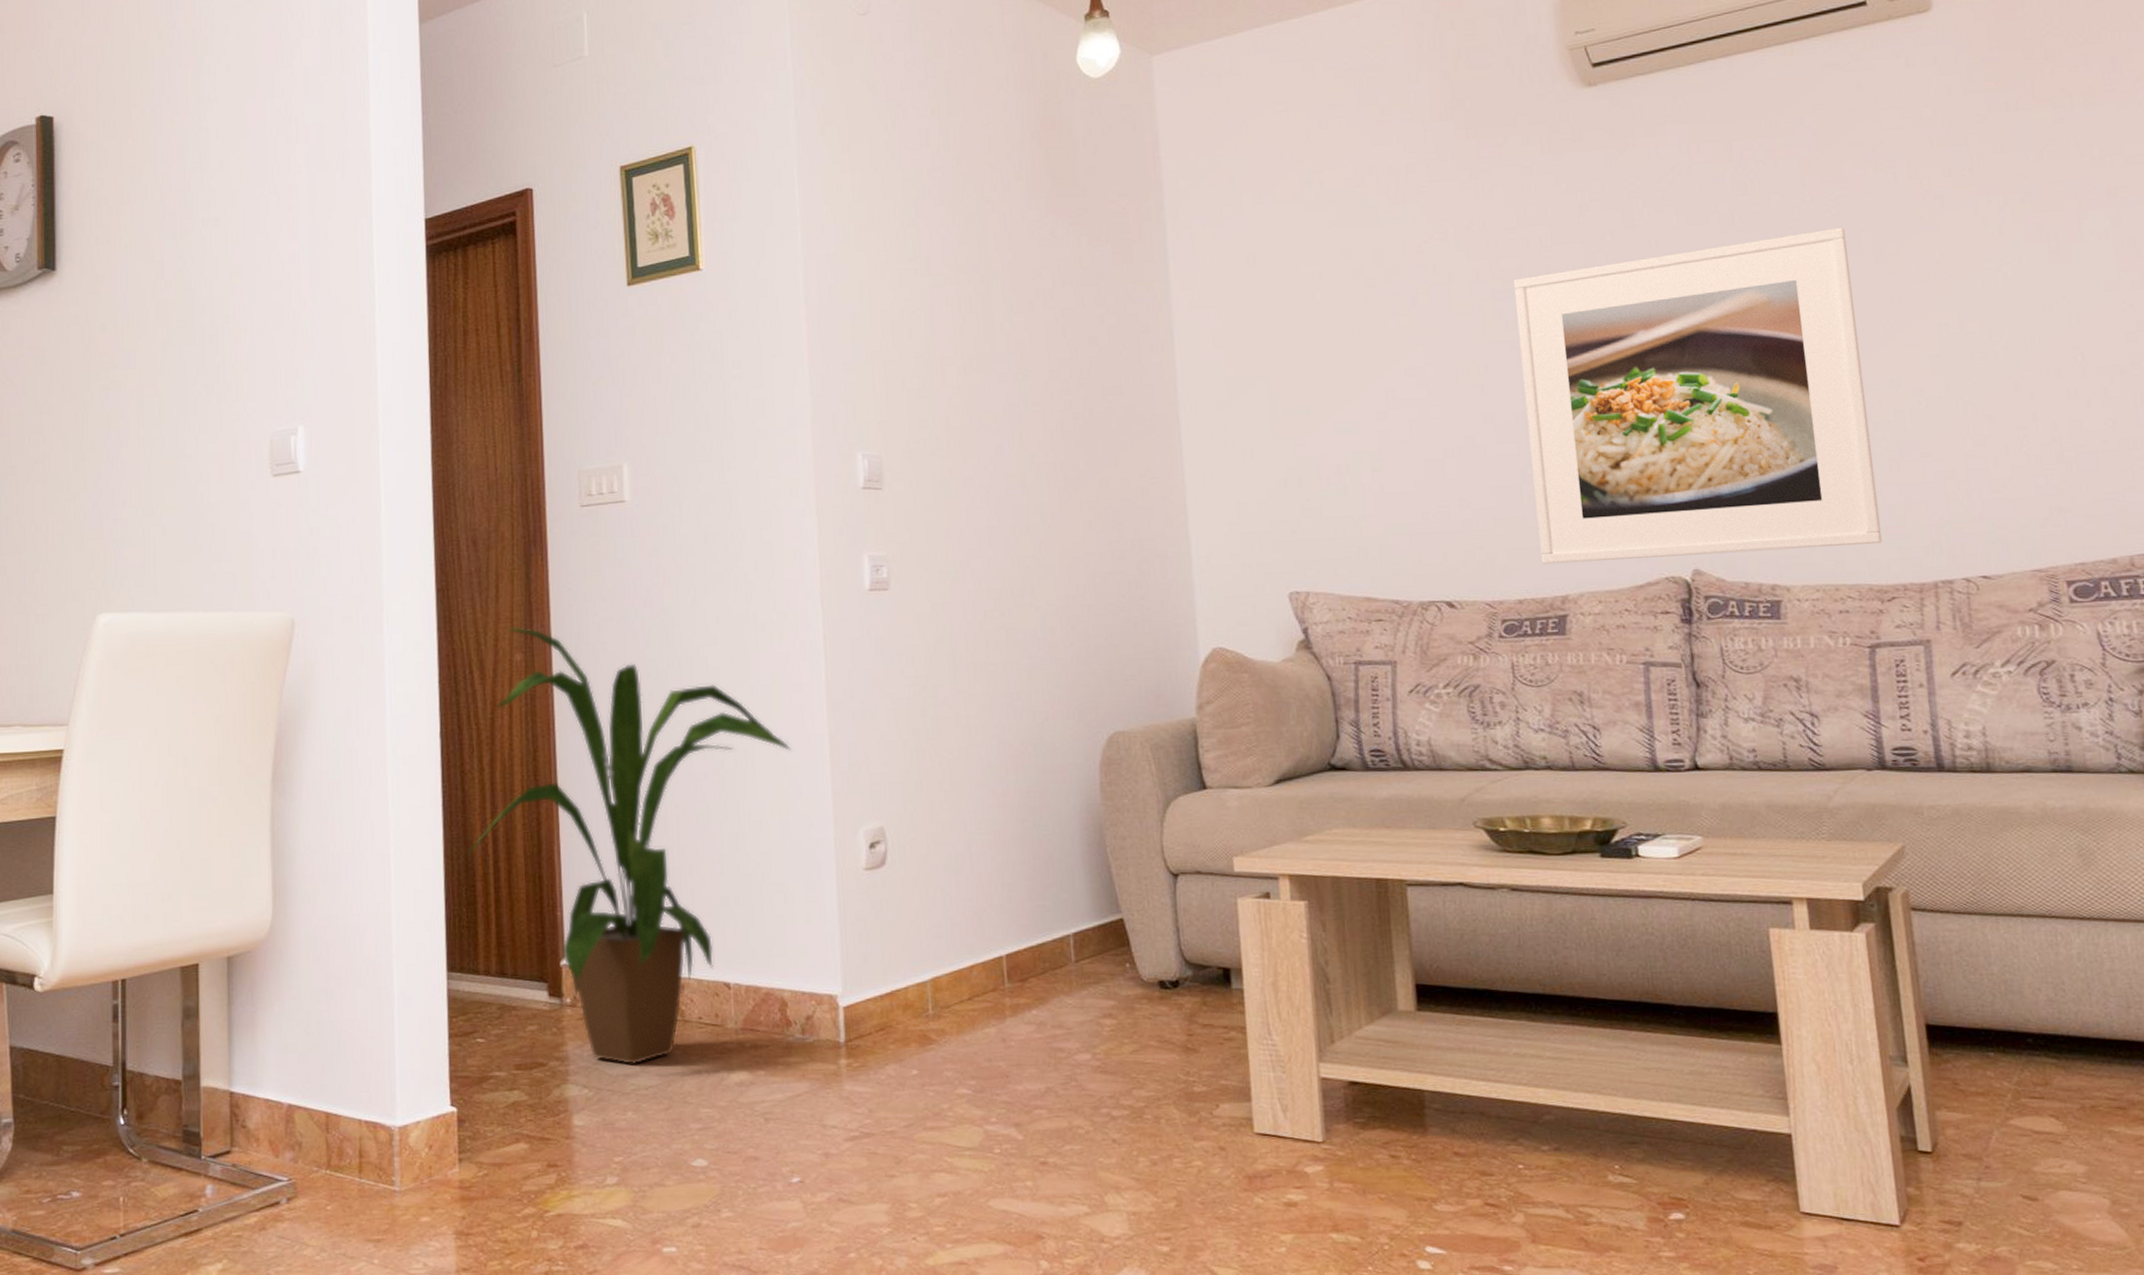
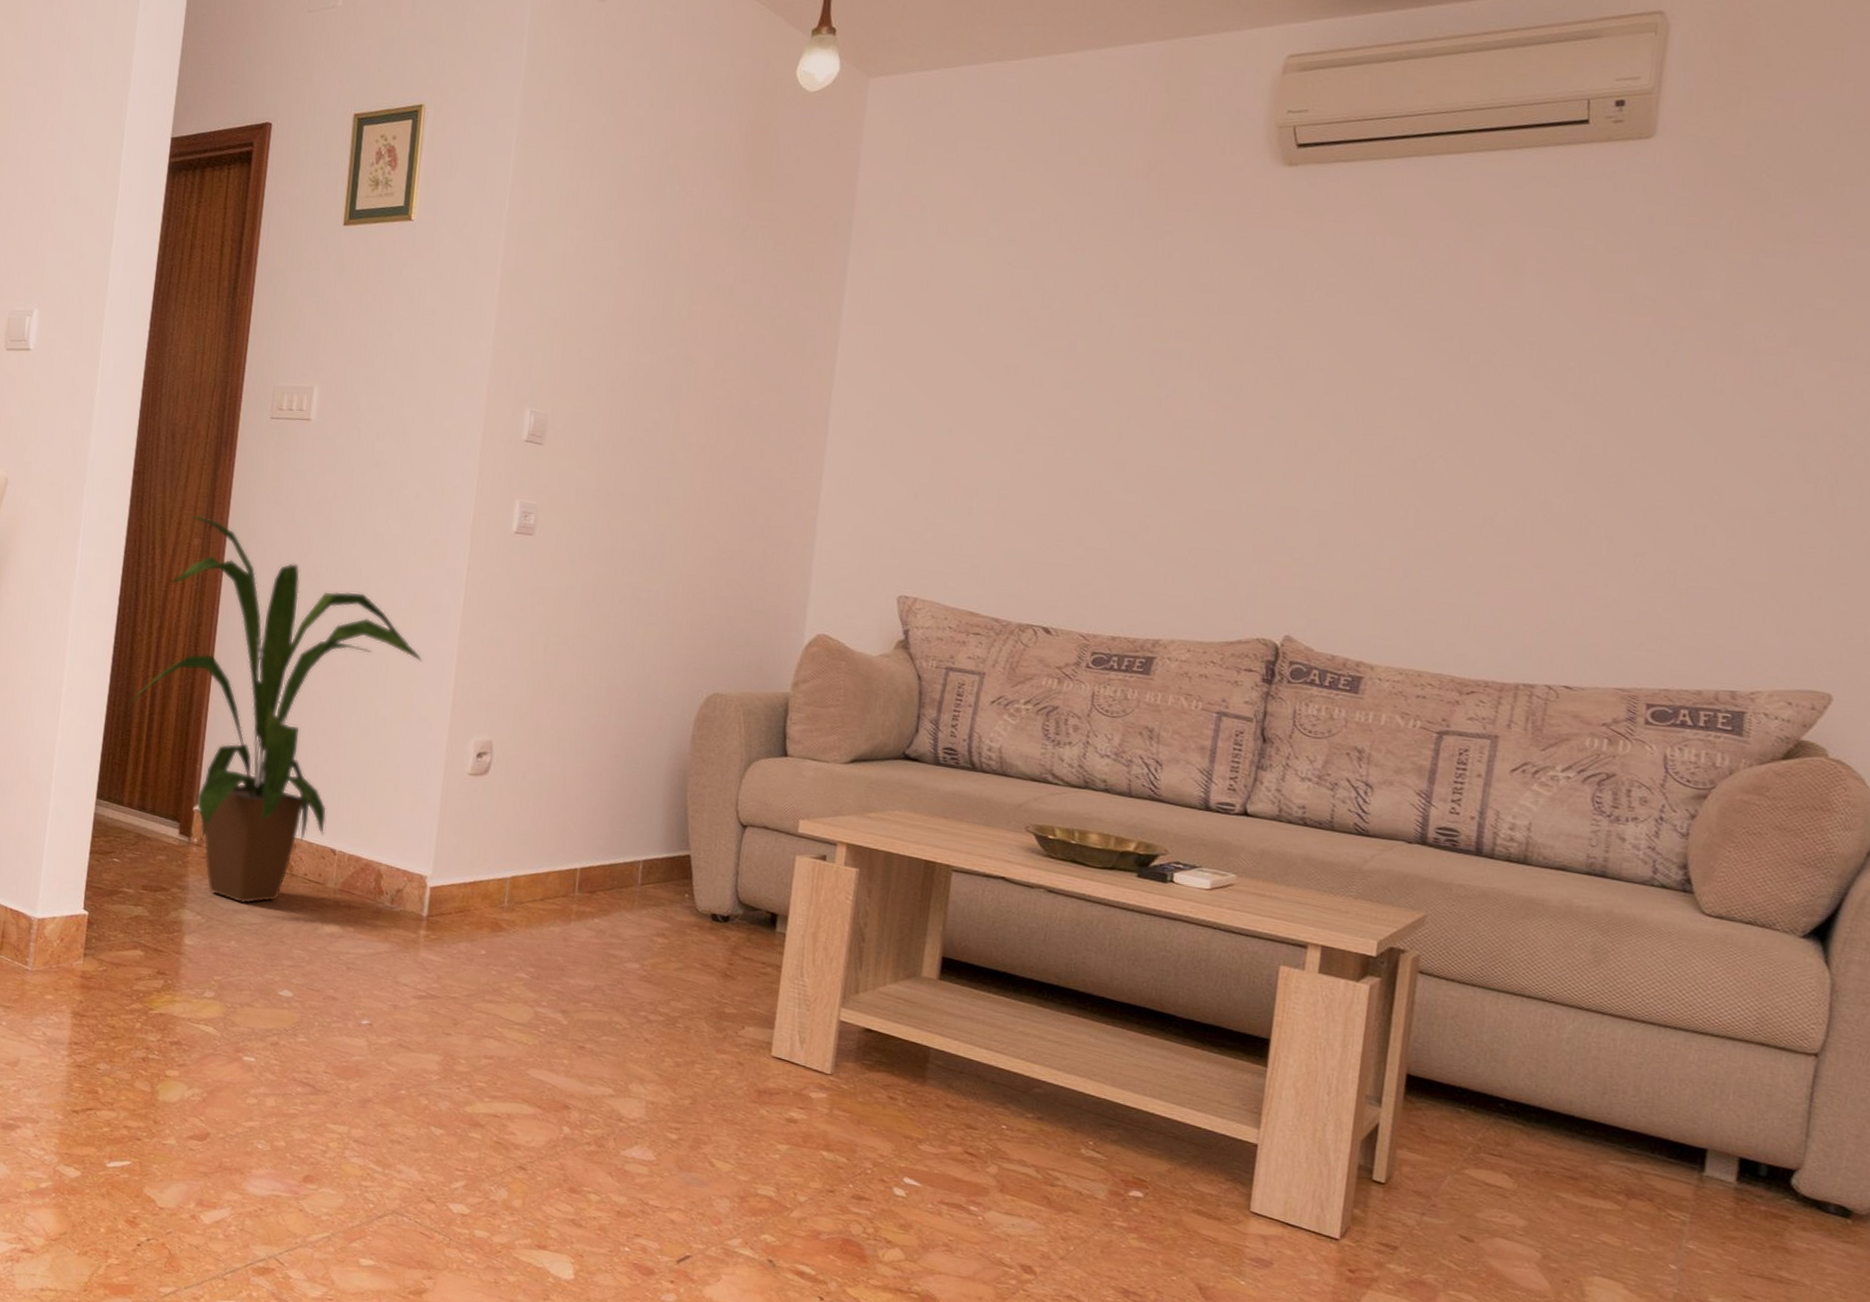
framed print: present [1513,227,1883,565] -> none [1141,337,1512,640]

